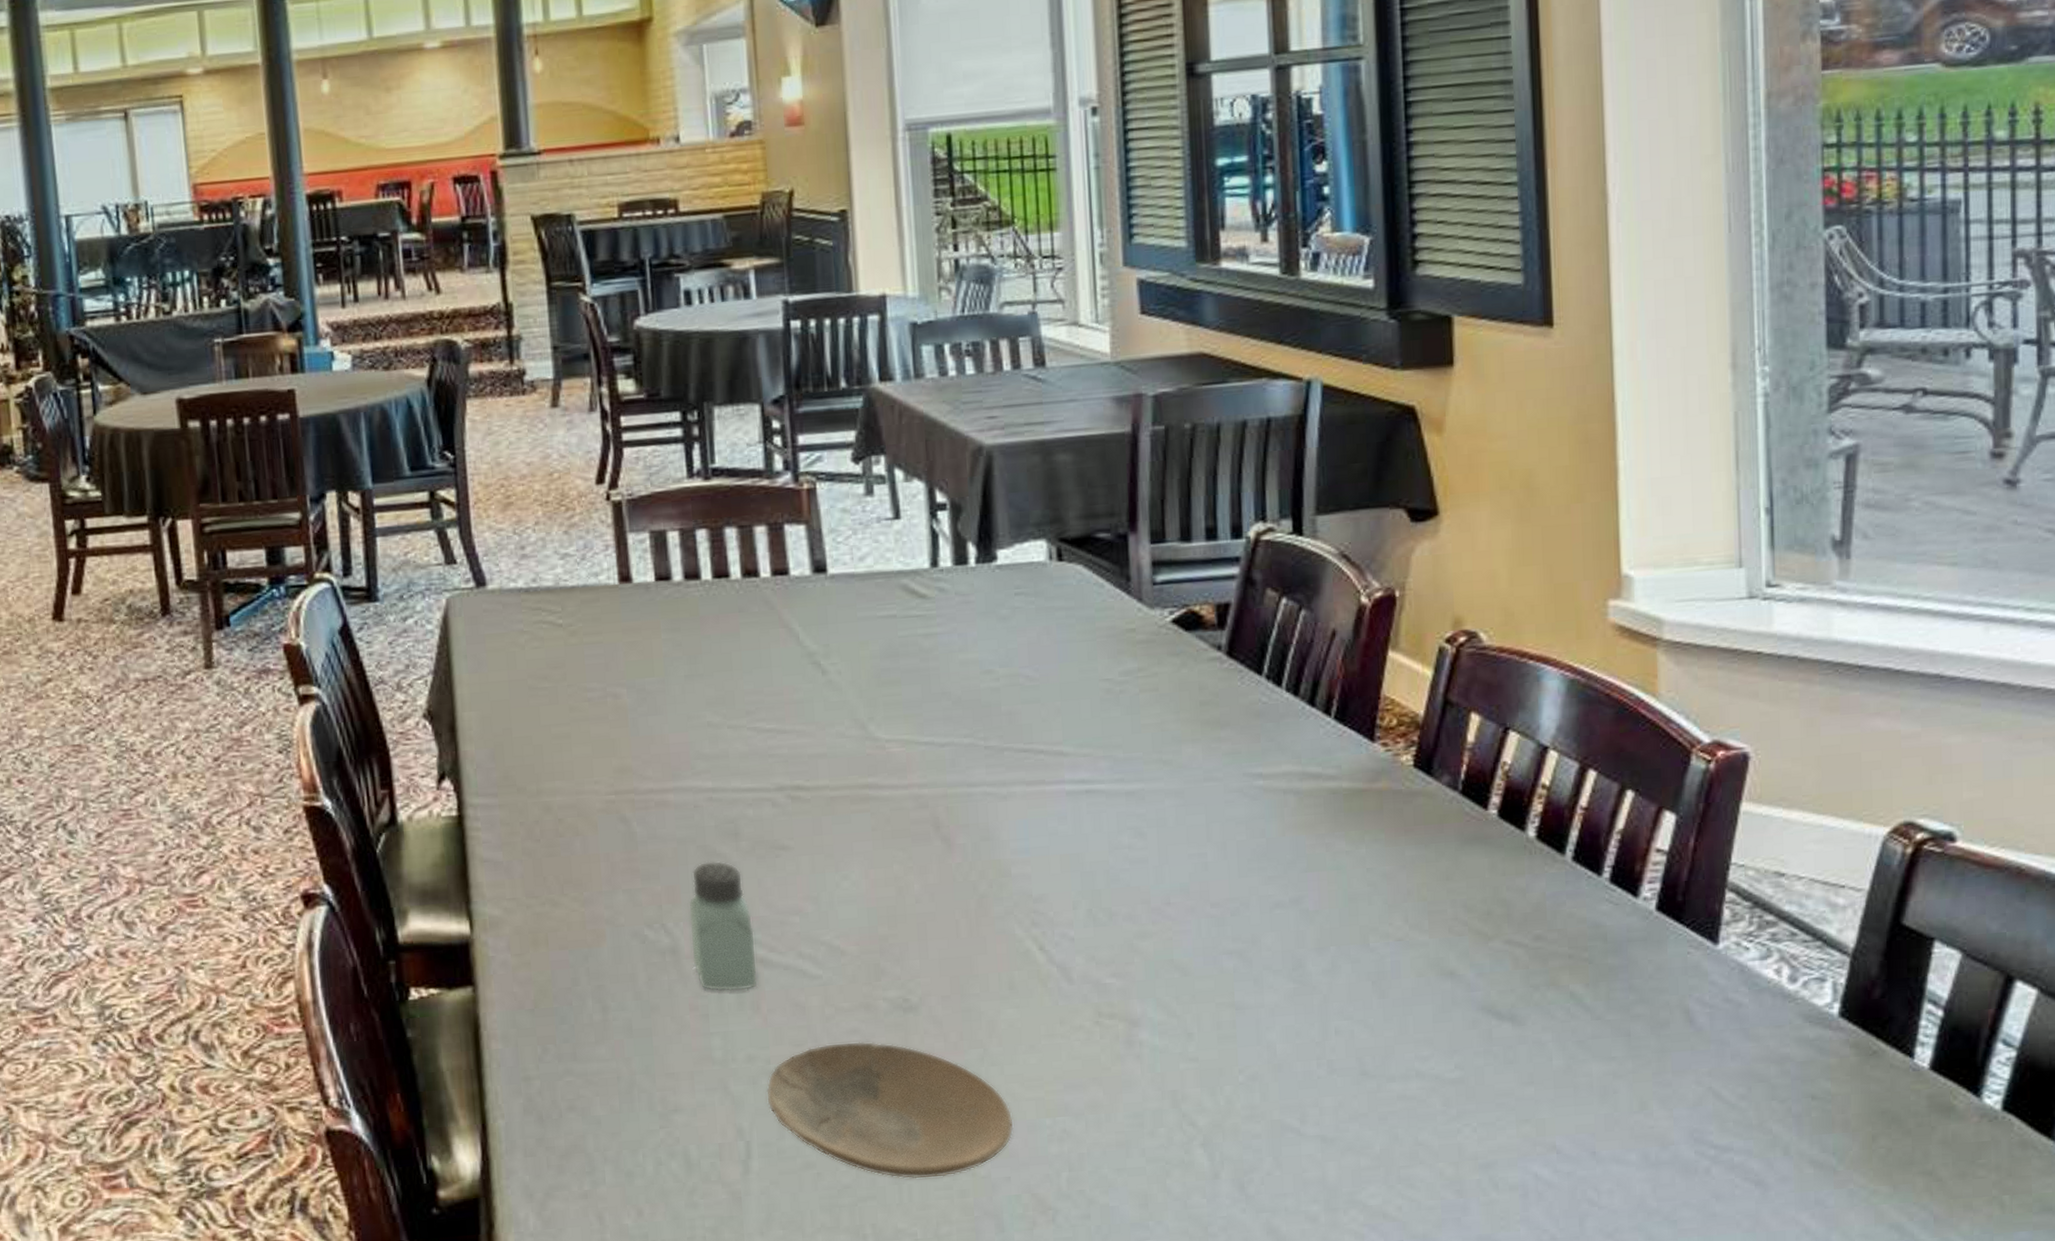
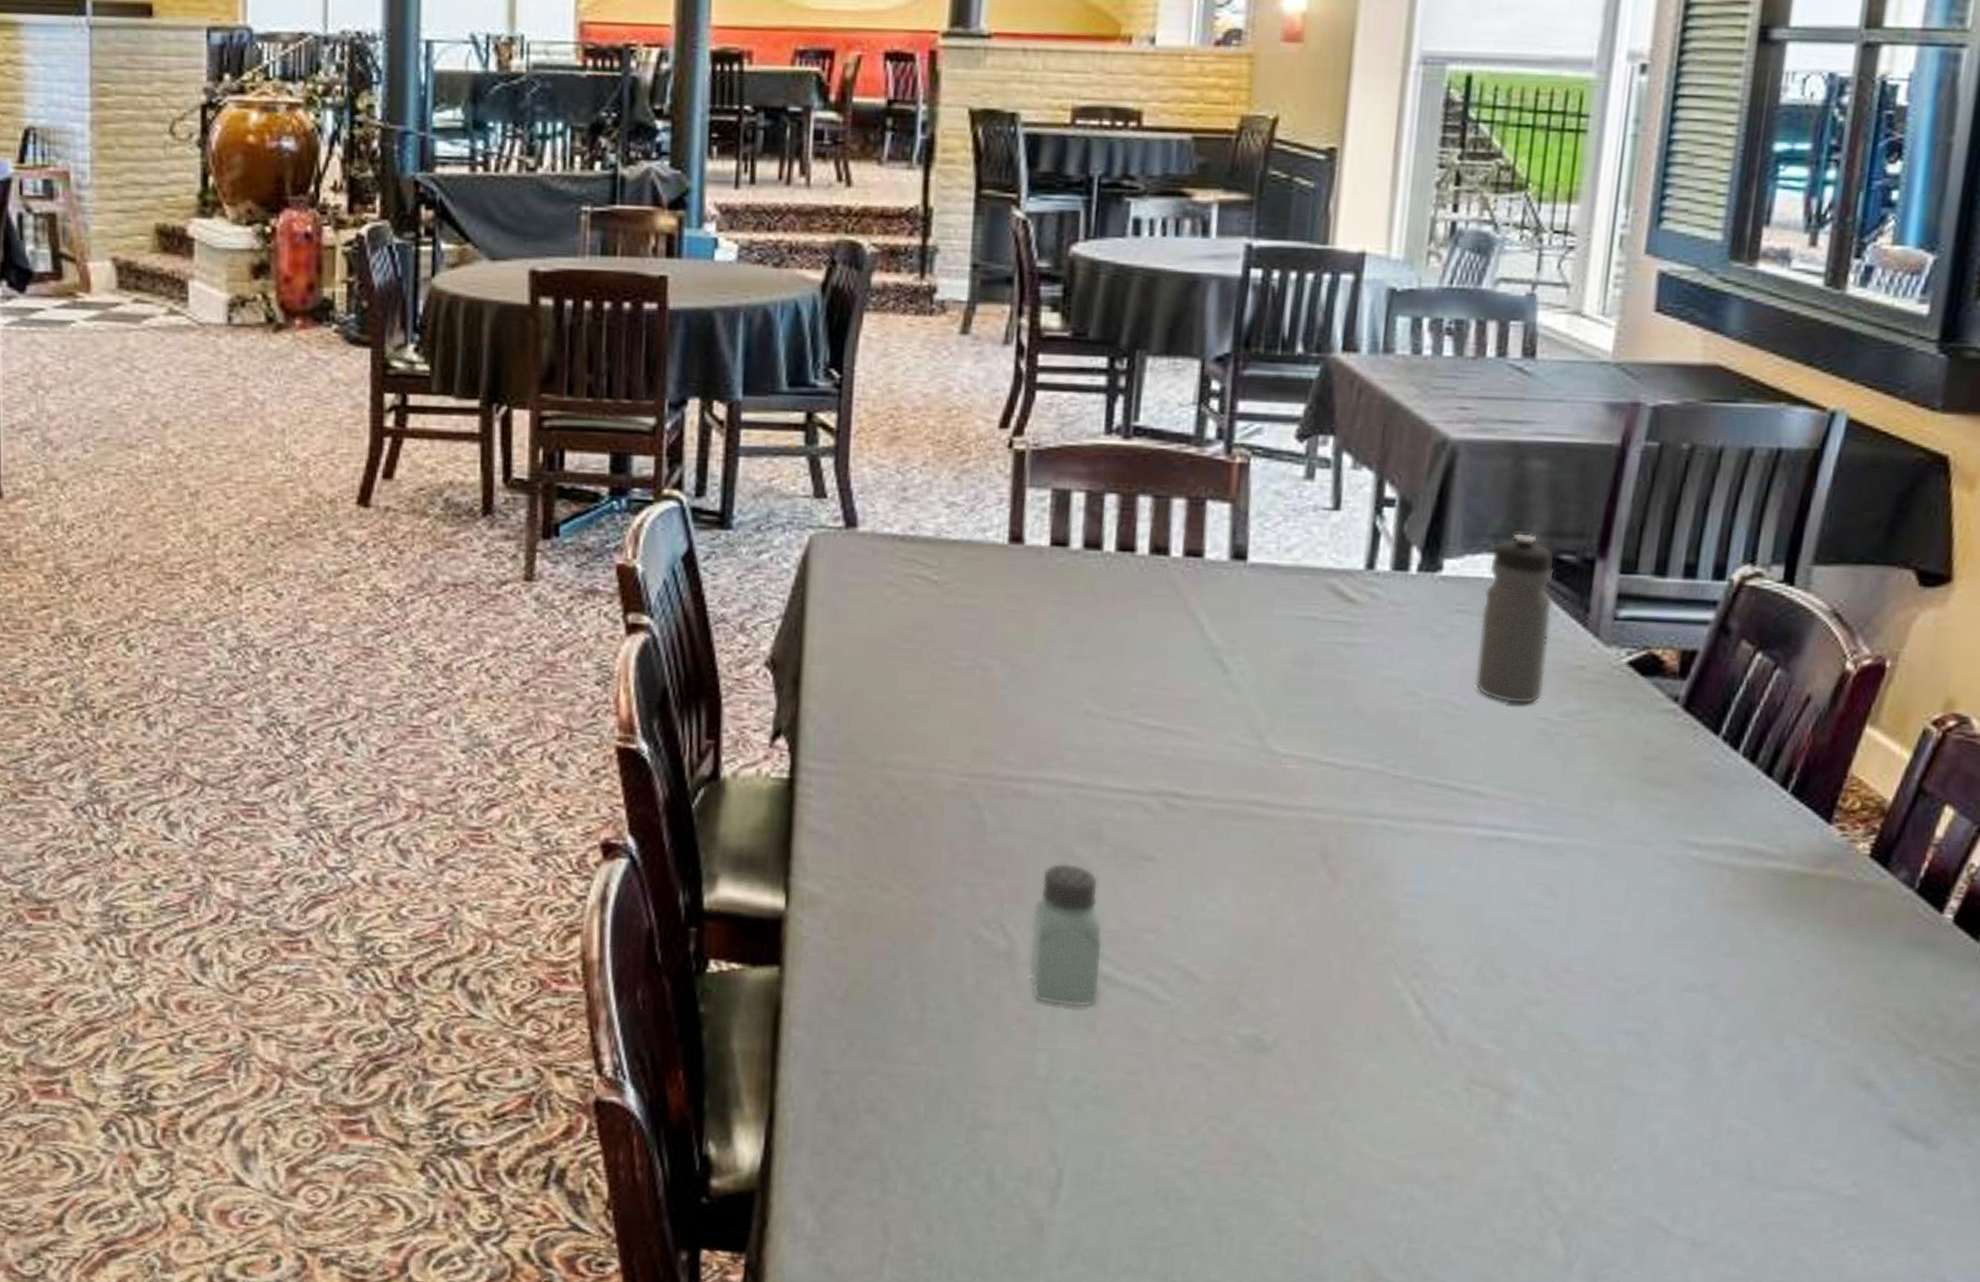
plate: present [766,1041,1014,1180] -> none [1087,1075,1357,1232]
water bottle: none [1036,518,1103,670] -> present [1474,532,1556,705]

